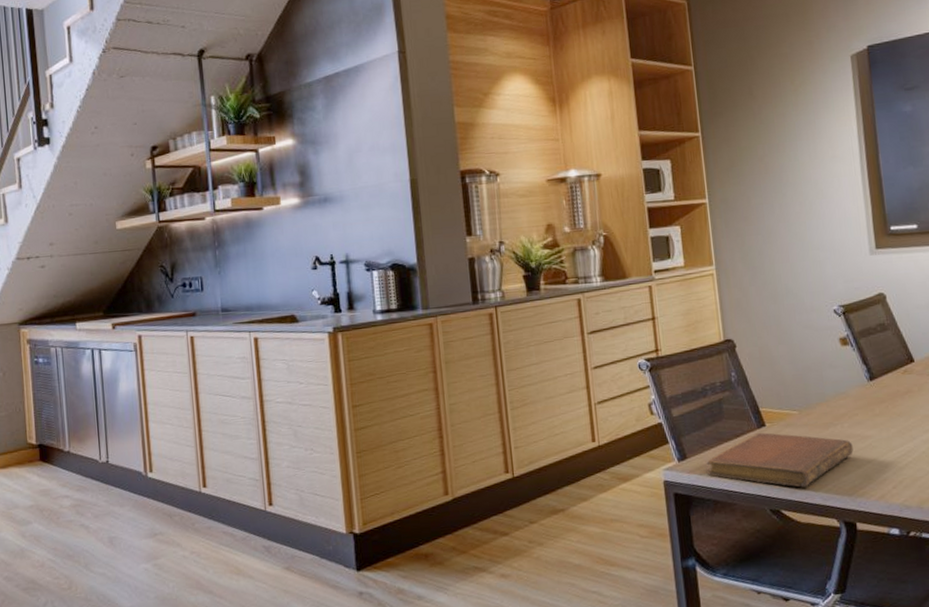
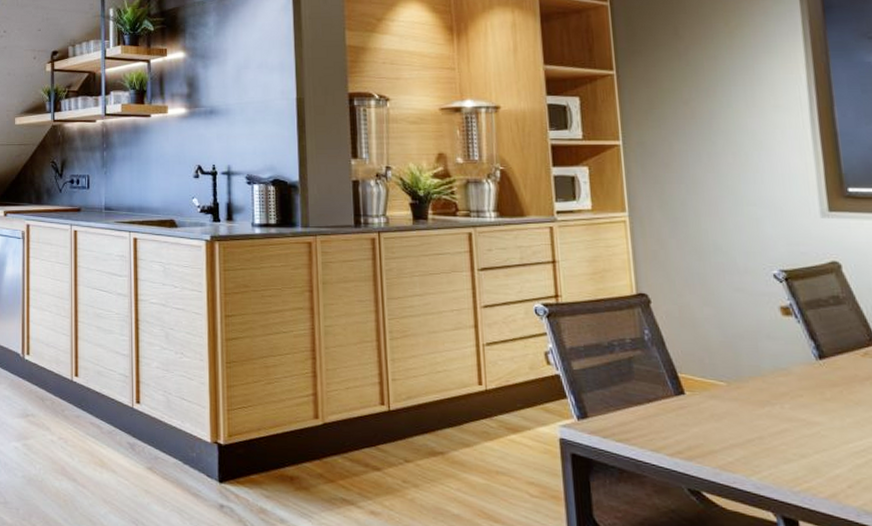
notebook: present [706,432,853,488] -> none [611,400,796,470]

